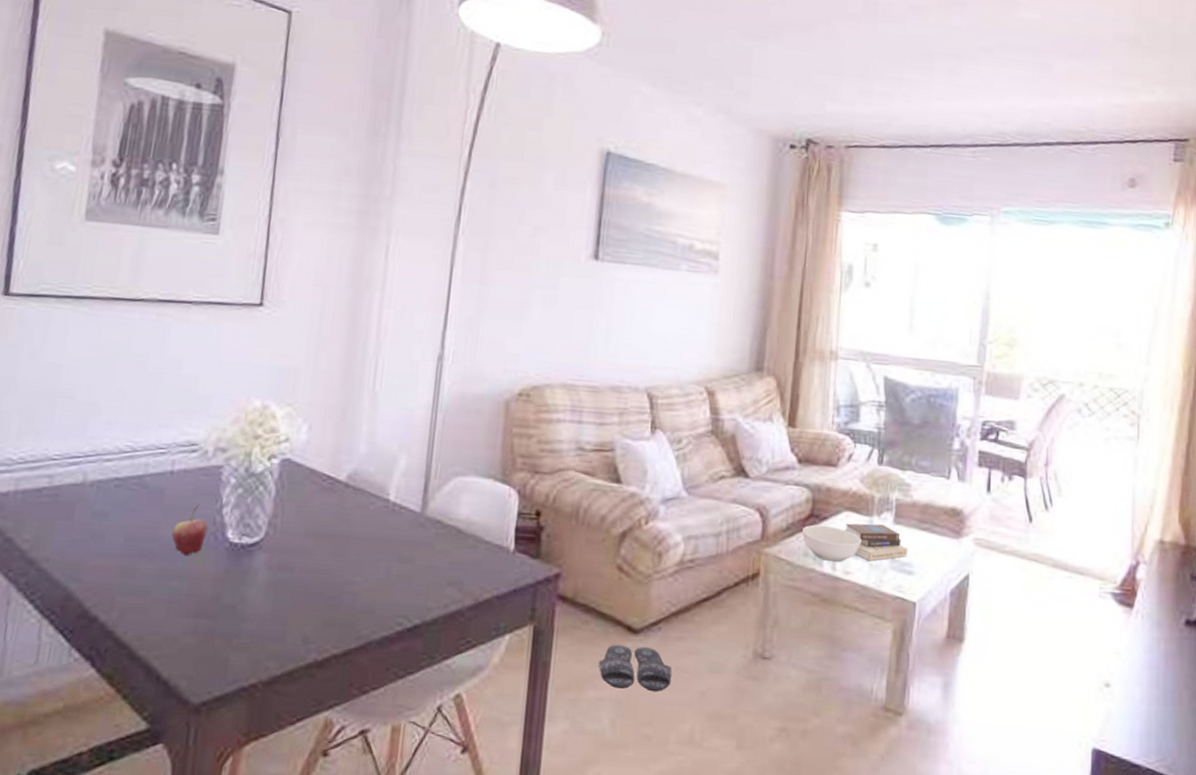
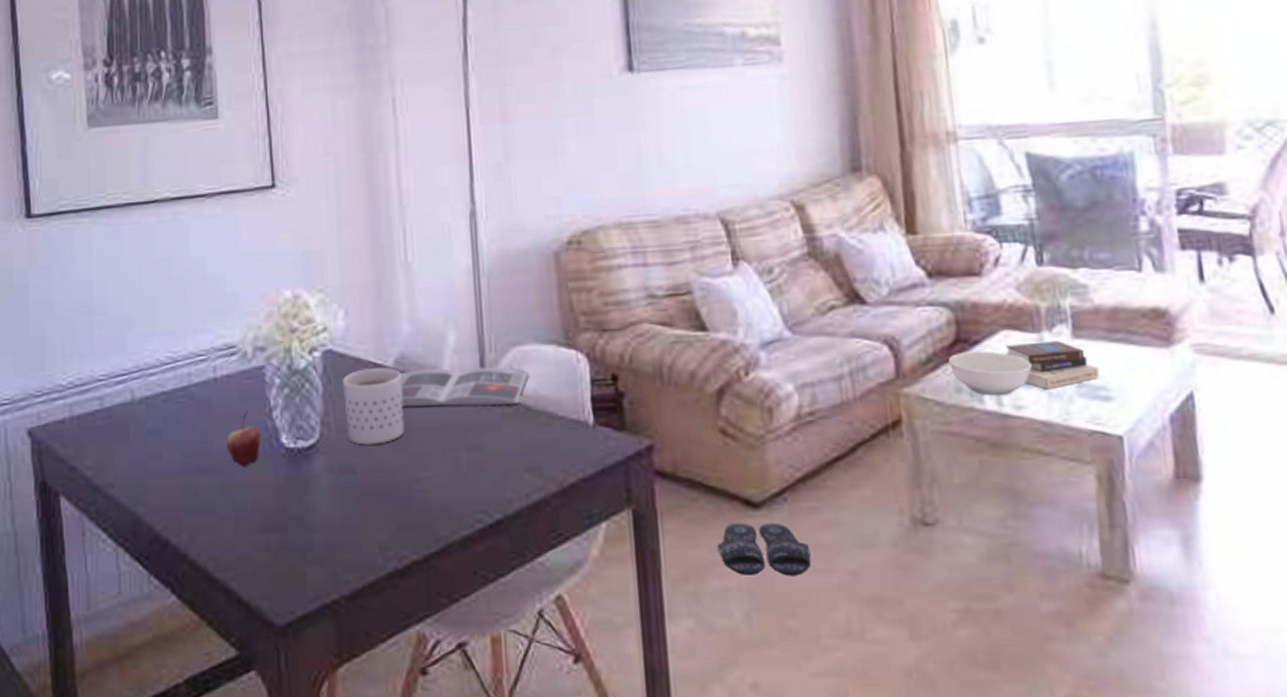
mug: none [290,479,352,549] -> present [343,368,405,445]
magazine: none [347,486,467,527] -> present [400,367,530,407]

